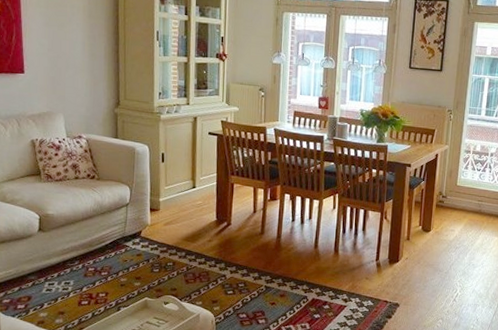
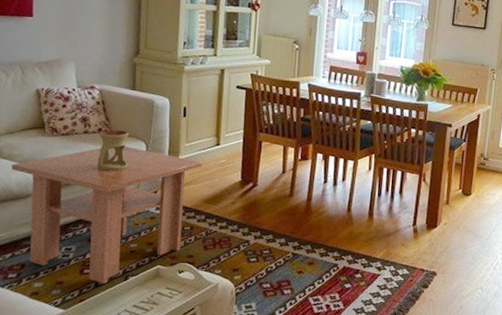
coffee table: none [15,190,180,314] -> present [12,147,202,284]
oil burner: none [88,175,115,213] -> present [97,129,129,171]

